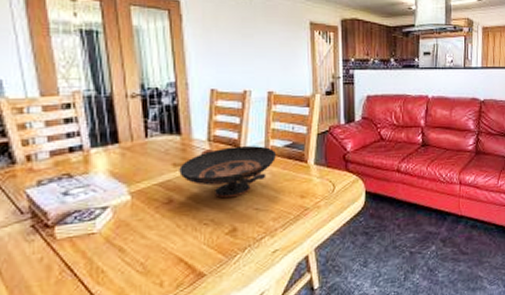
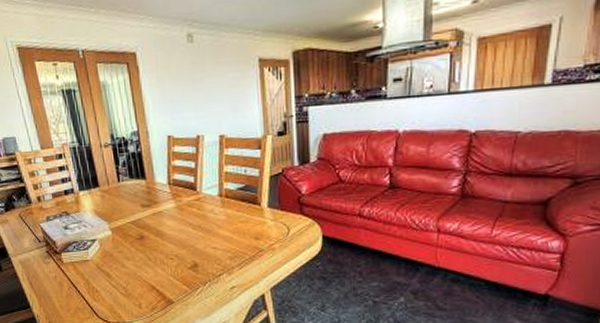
decorative bowl: present [179,146,277,198] -> none [146,189,231,237]

